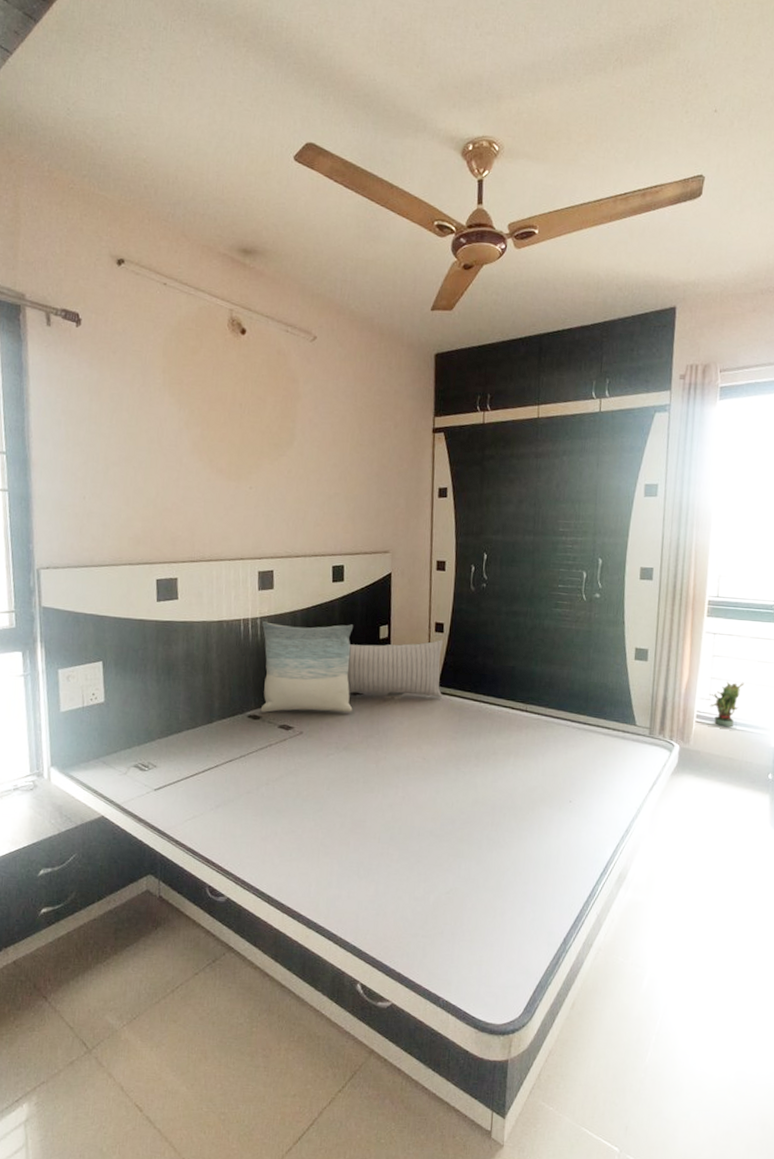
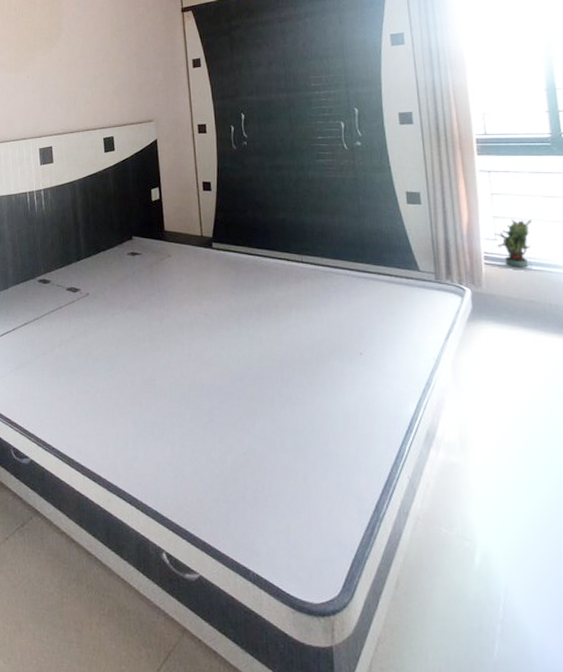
pillow: present [260,621,354,713] -> none [45,189,133,276]
pillow: present [346,640,444,698] -> none [124,198,216,255]

